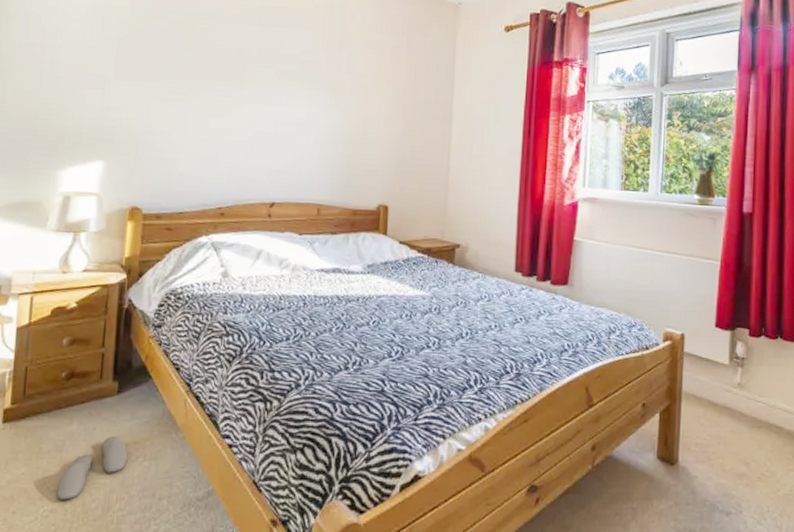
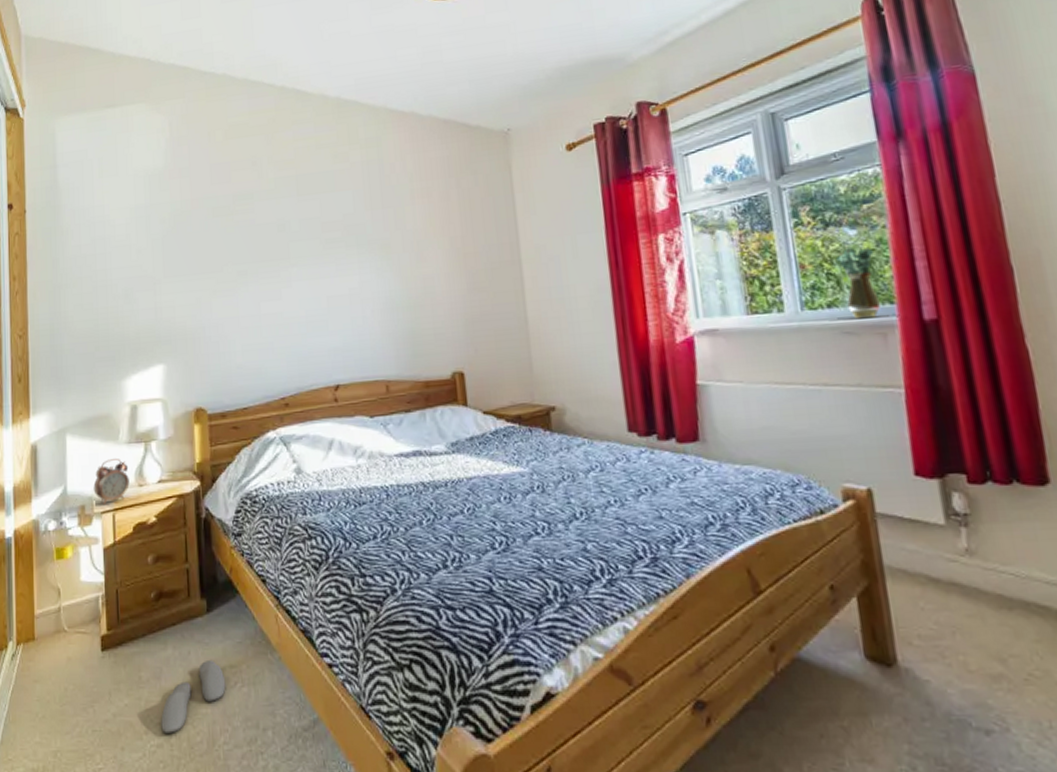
alarm clock: none [13,244,54,287] -> present [93,459,130,504]

